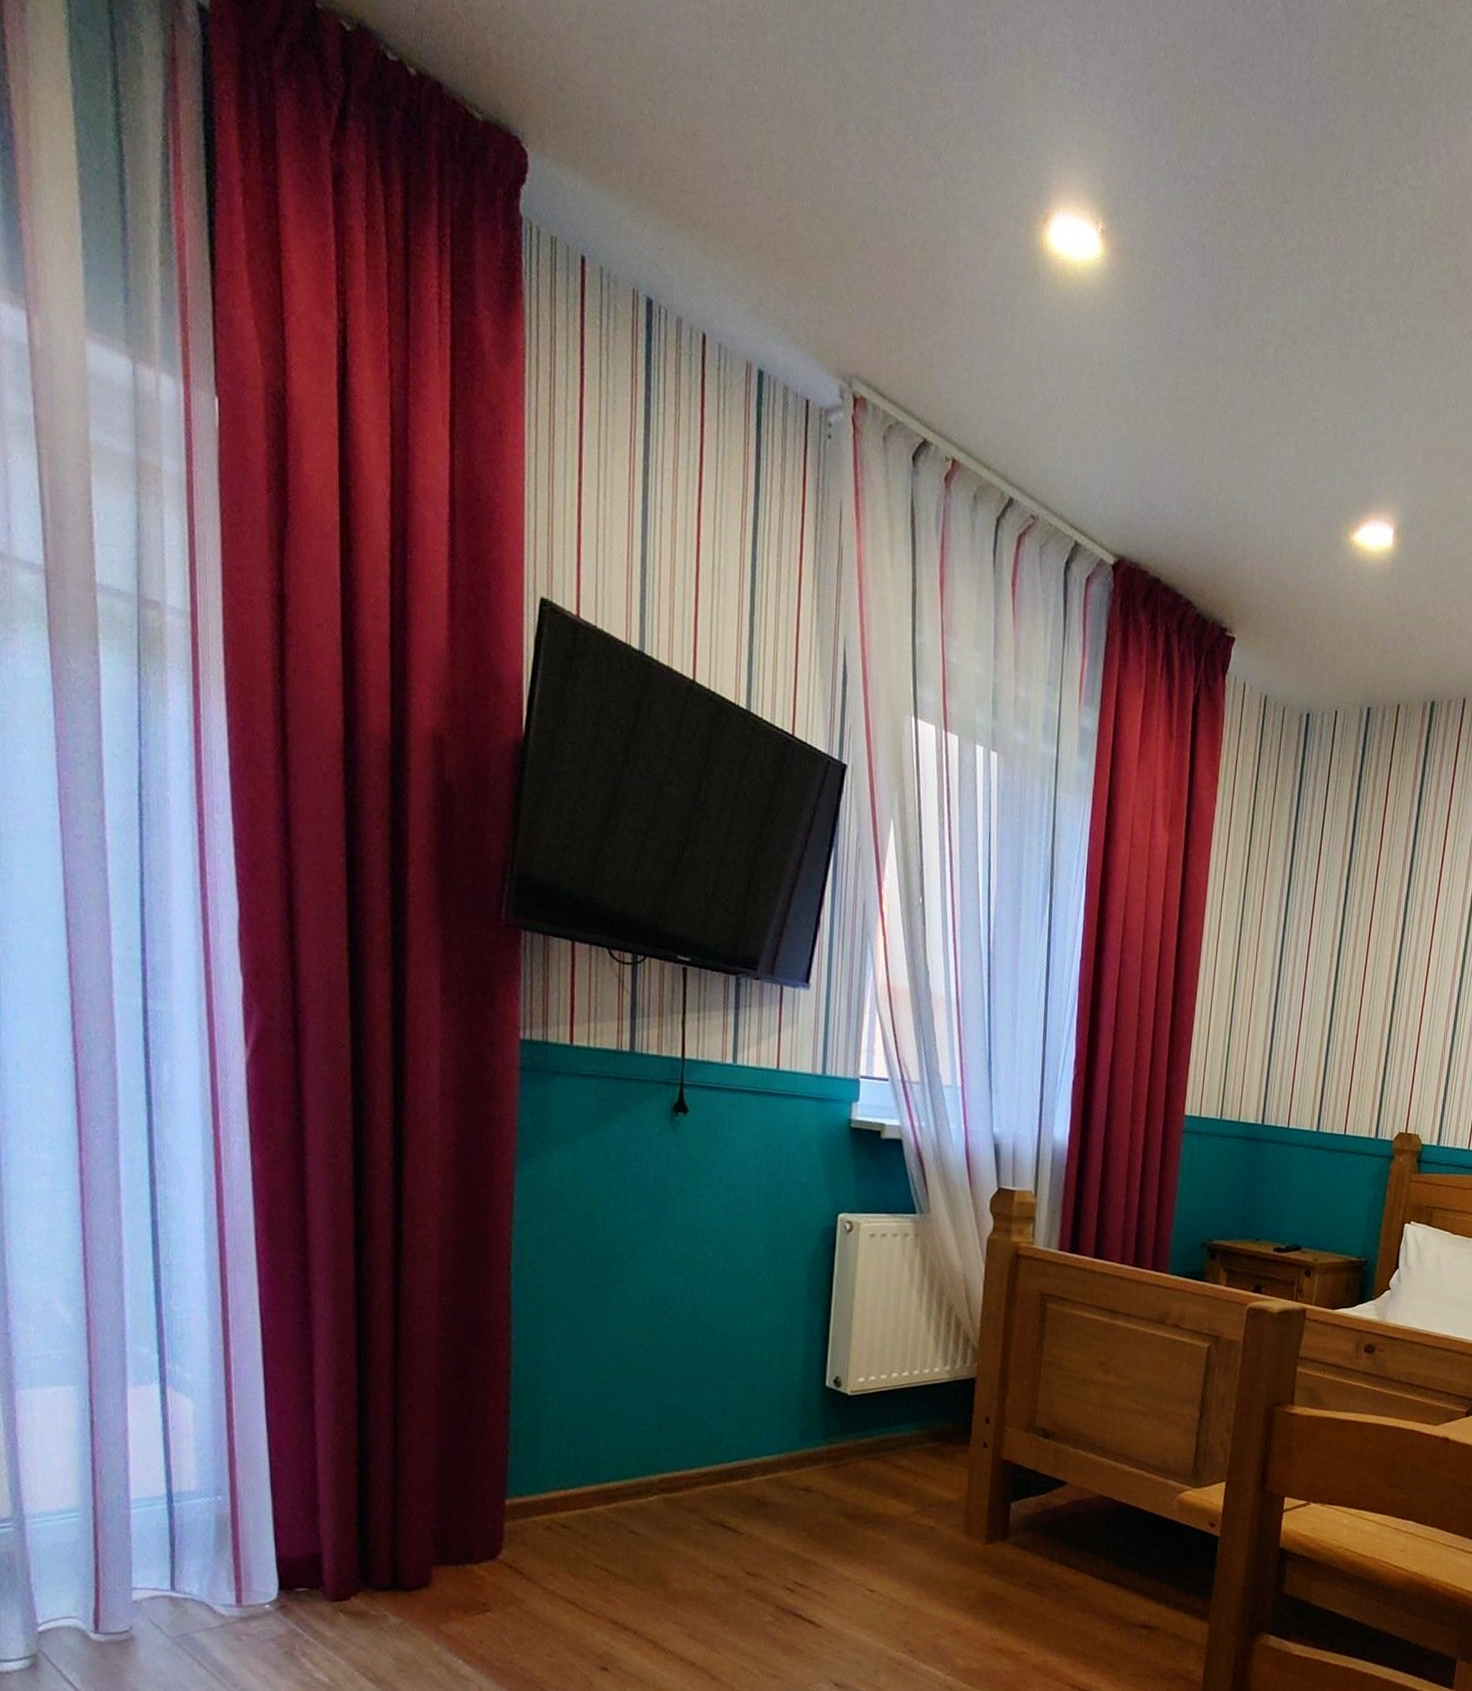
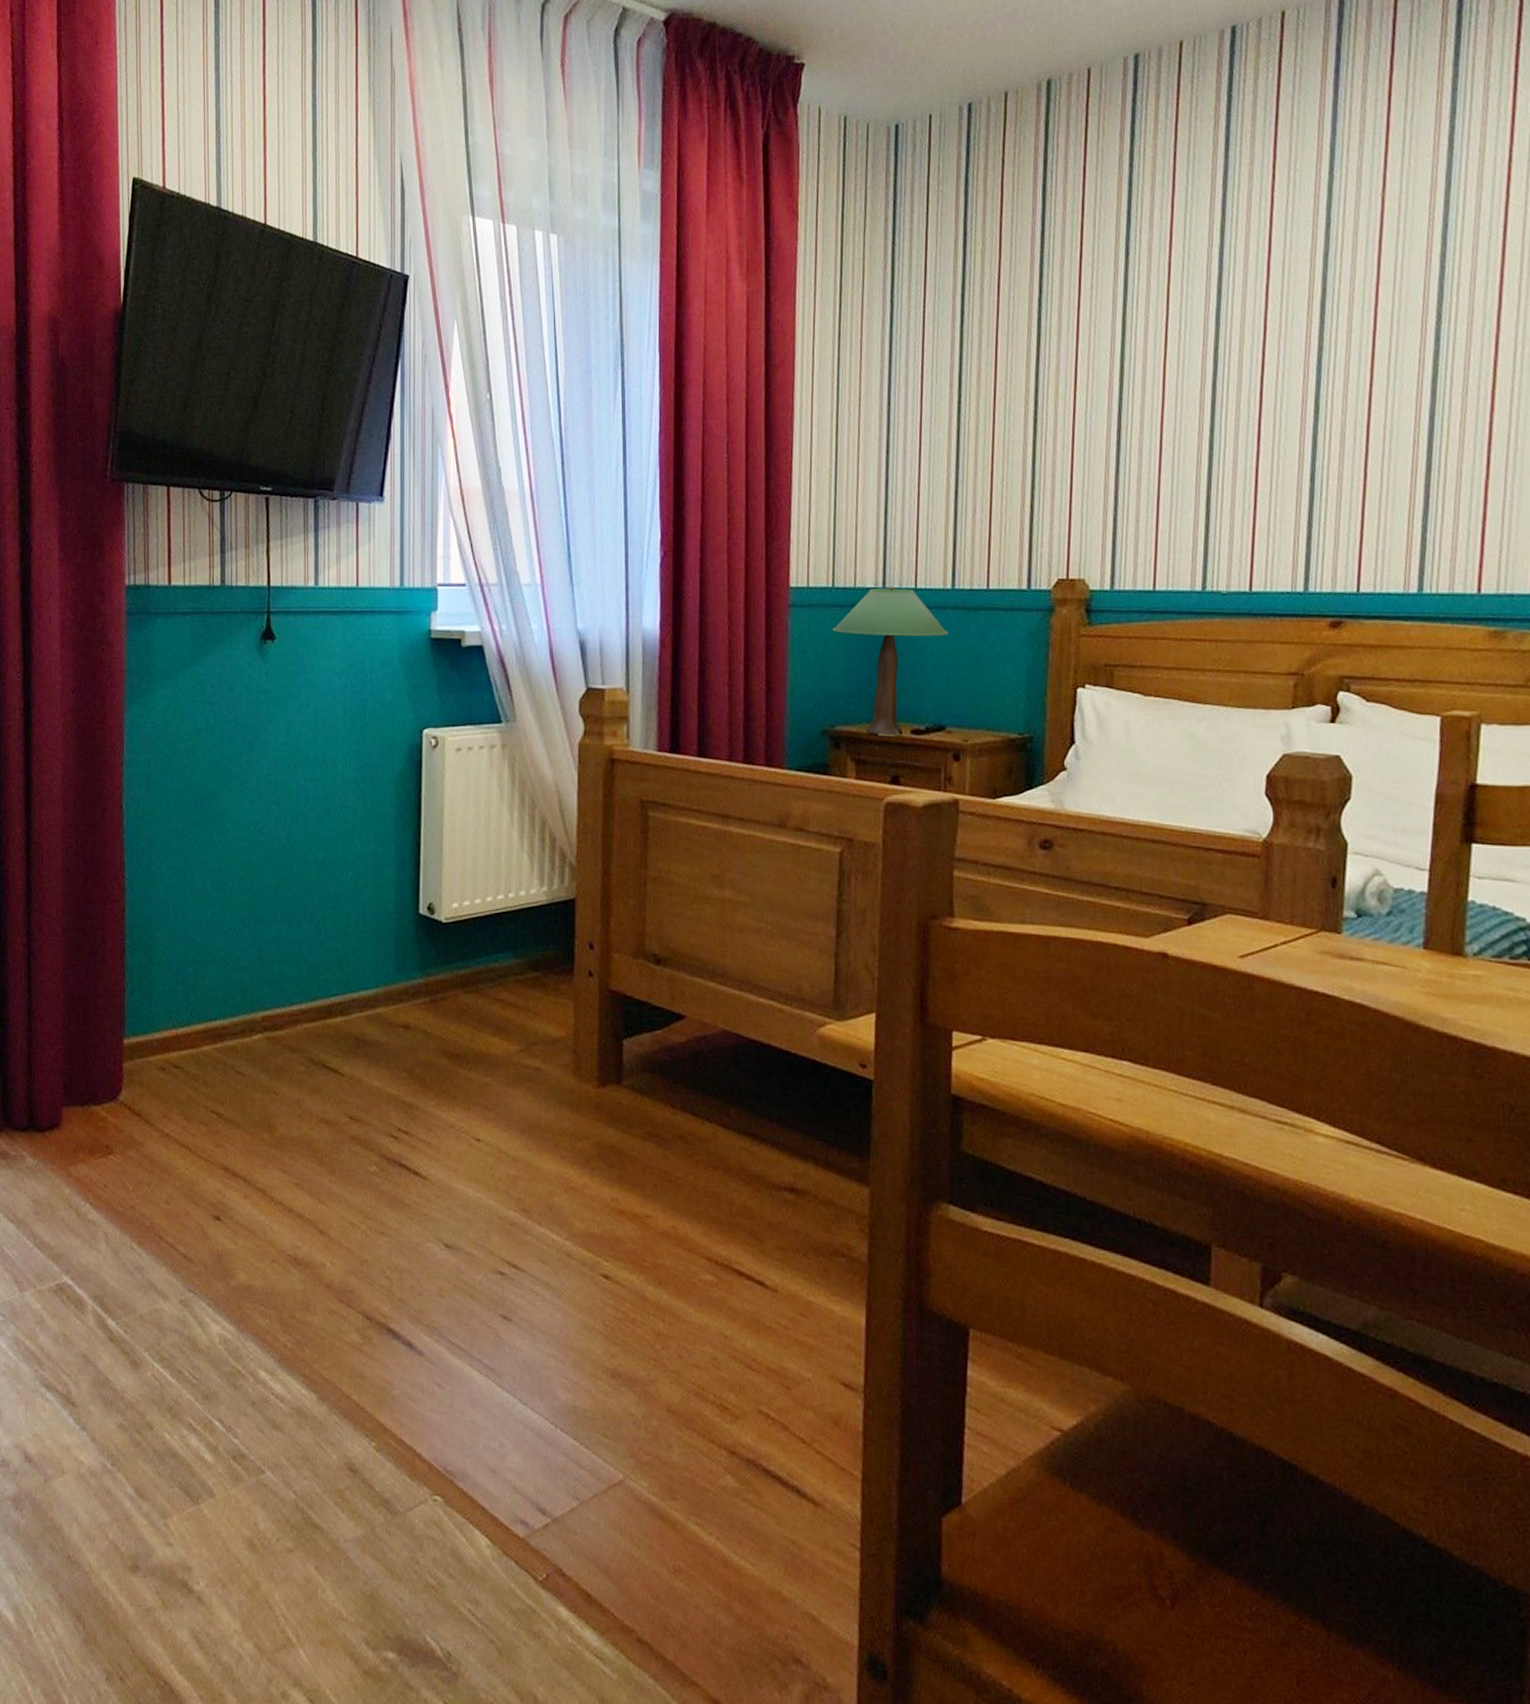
table lamp: none [1217,1123,1311,1253] -> present [832,586,949,737]

